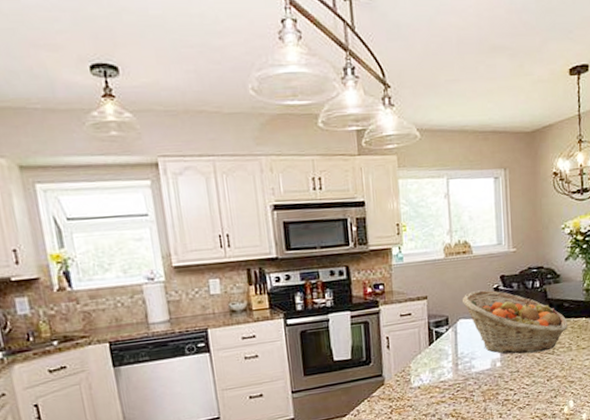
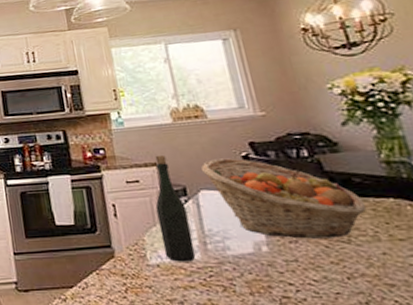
bottle: none [422,288,449,383] -> present [155,154,196,262]

